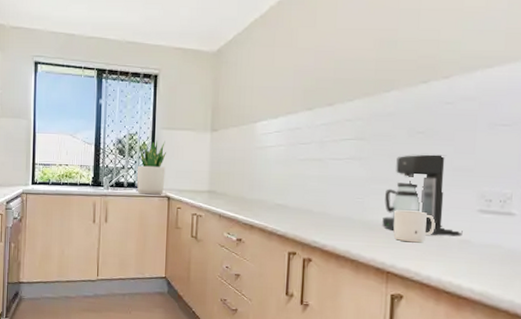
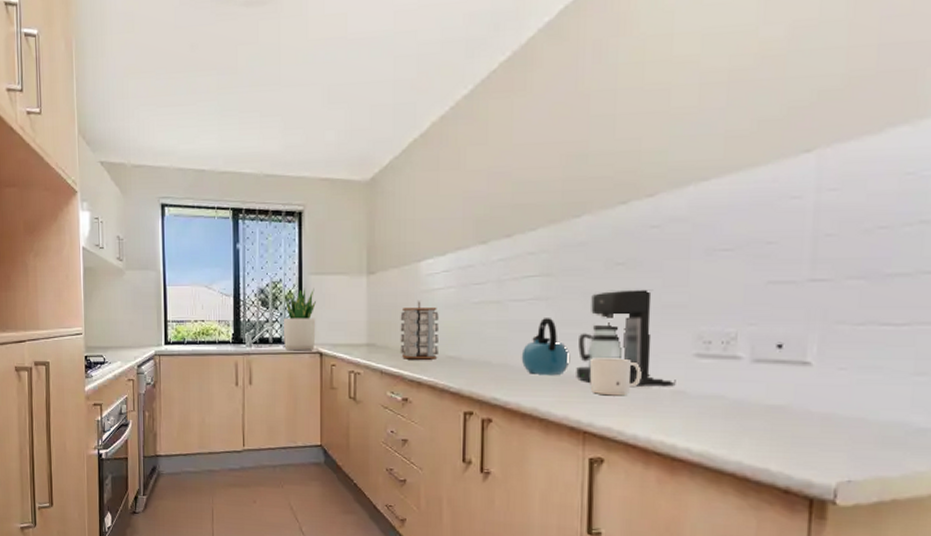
spice rack: none [236,155,270,207] -> present [400,299,439,361]
kettle: none [337,175,378,223] -> present [521,318,570,375]

